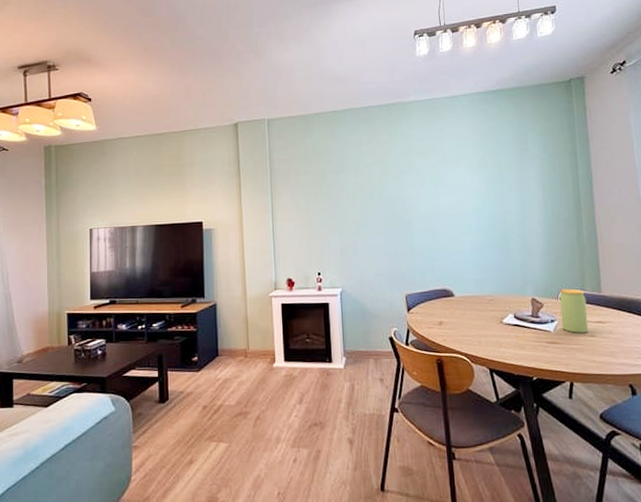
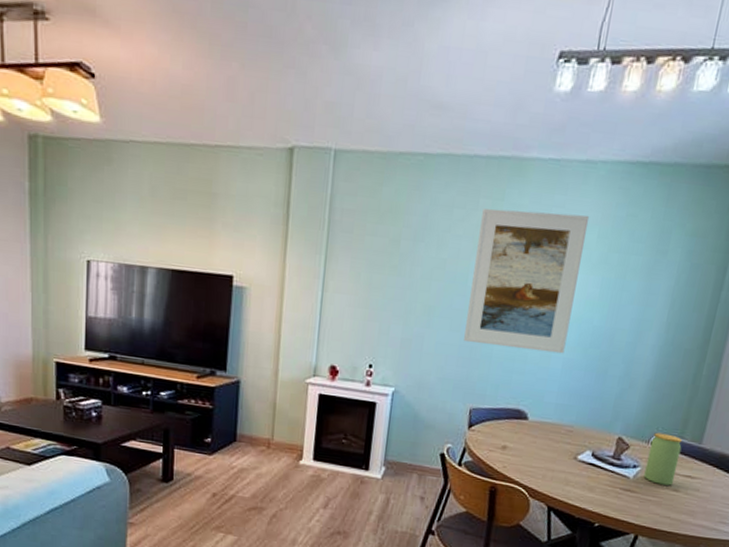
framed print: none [383,133,470,242] -> present [464,208,590,354]

